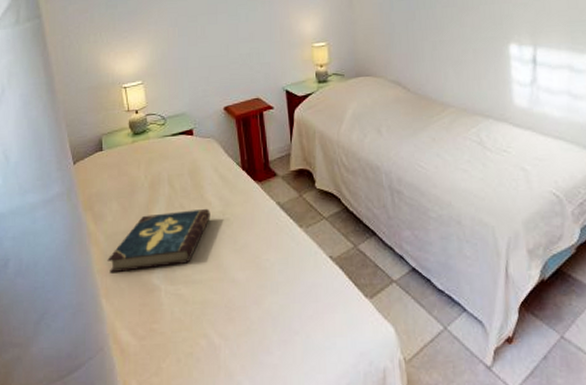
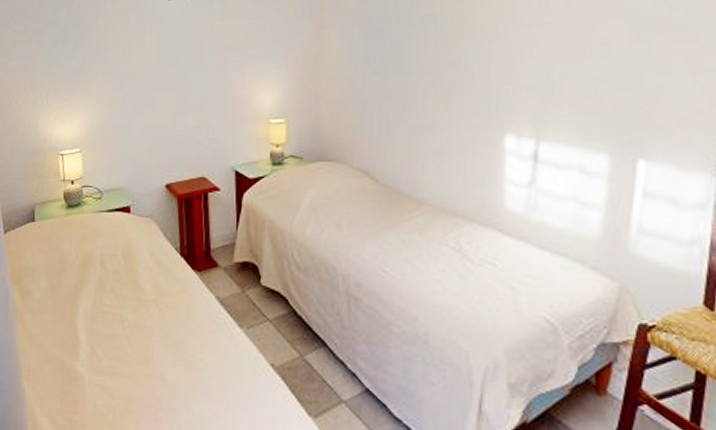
book: present [107,208,211,274] -> none [32,295,143,355]

